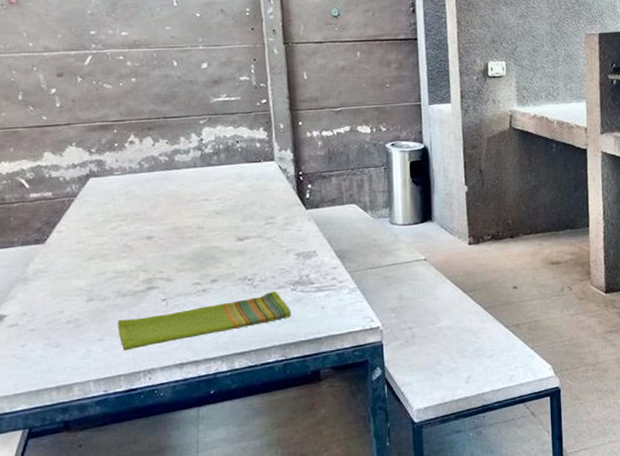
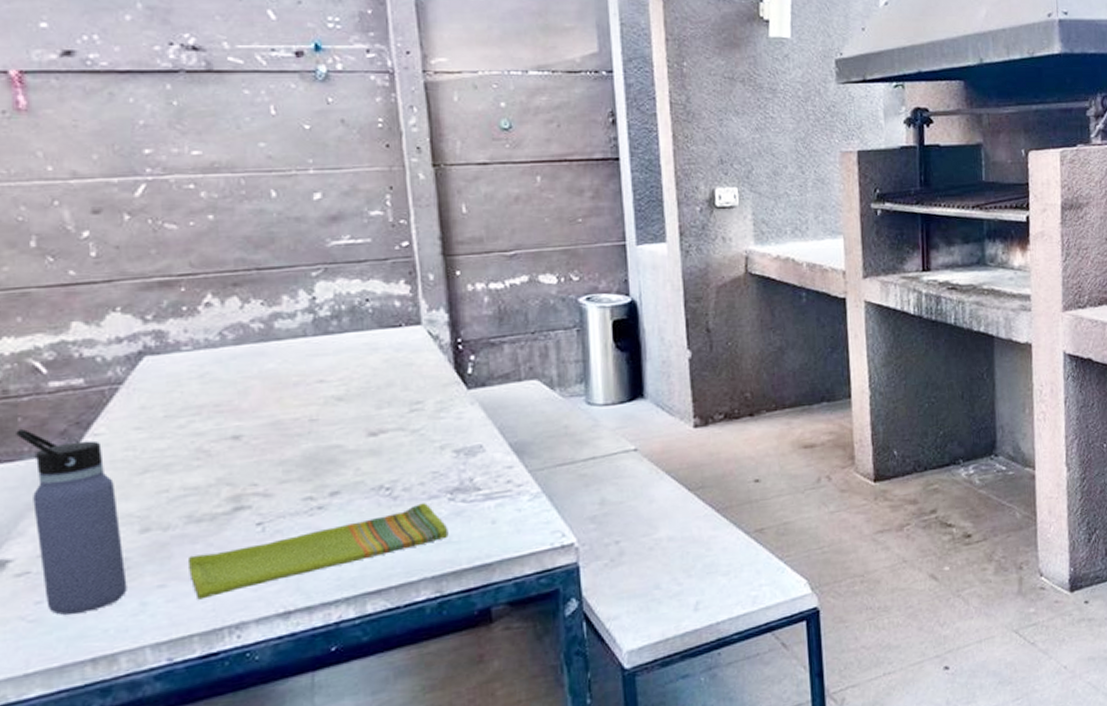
water bottle: none [10,225,79,355] -> present [16,428,127,615]

